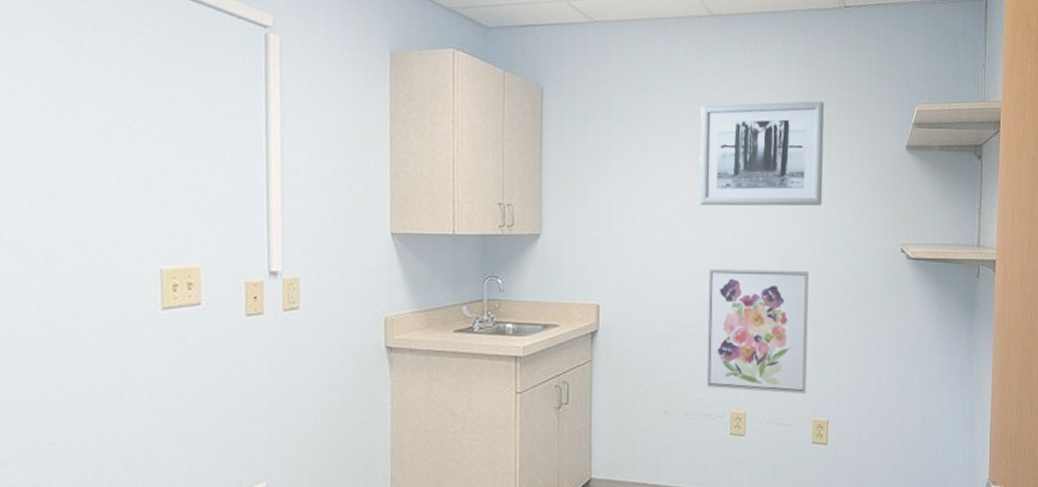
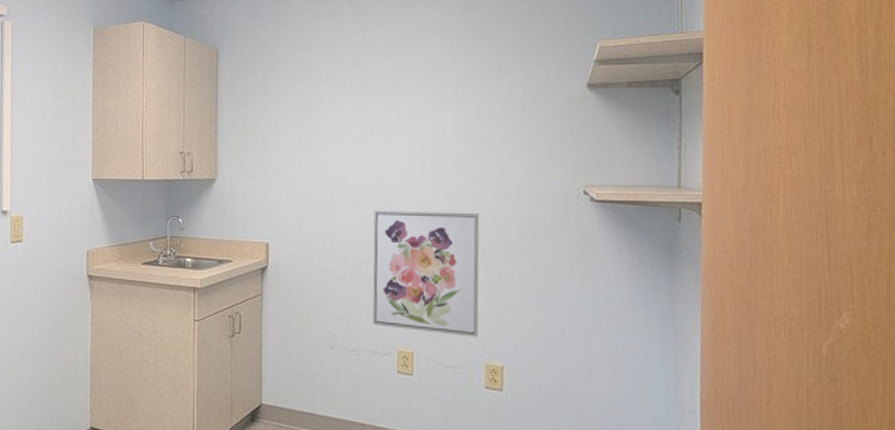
wall art: present [699,101,825,207] -> none [363,44,494,150]

